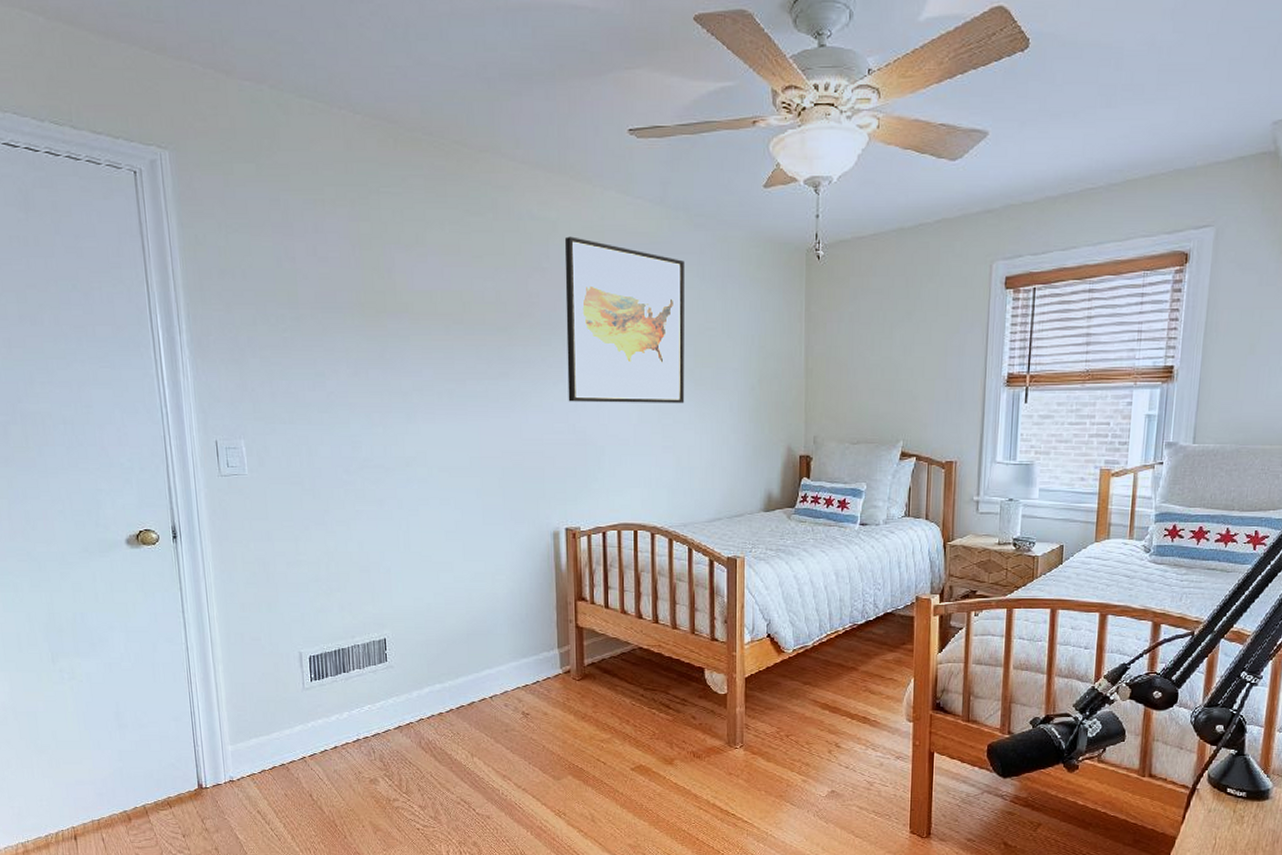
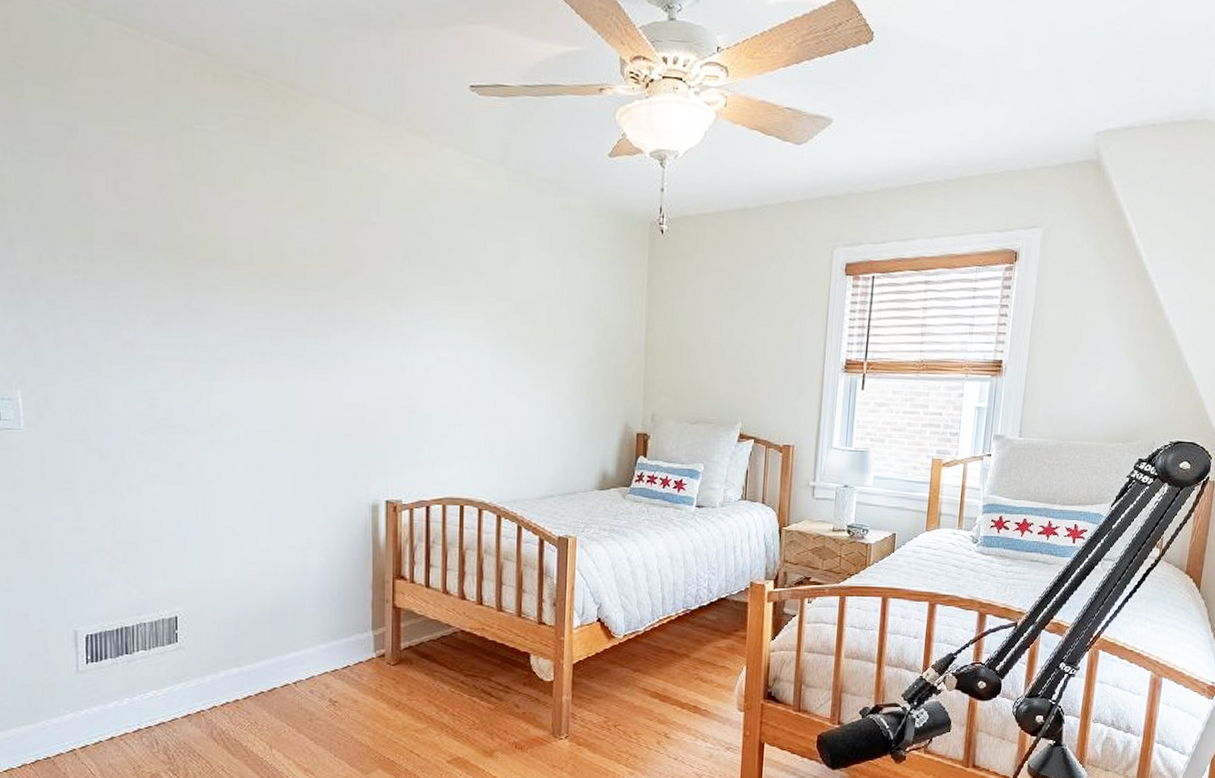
wall art: present [564,236,685,403] -> none [394,192,524,373]

